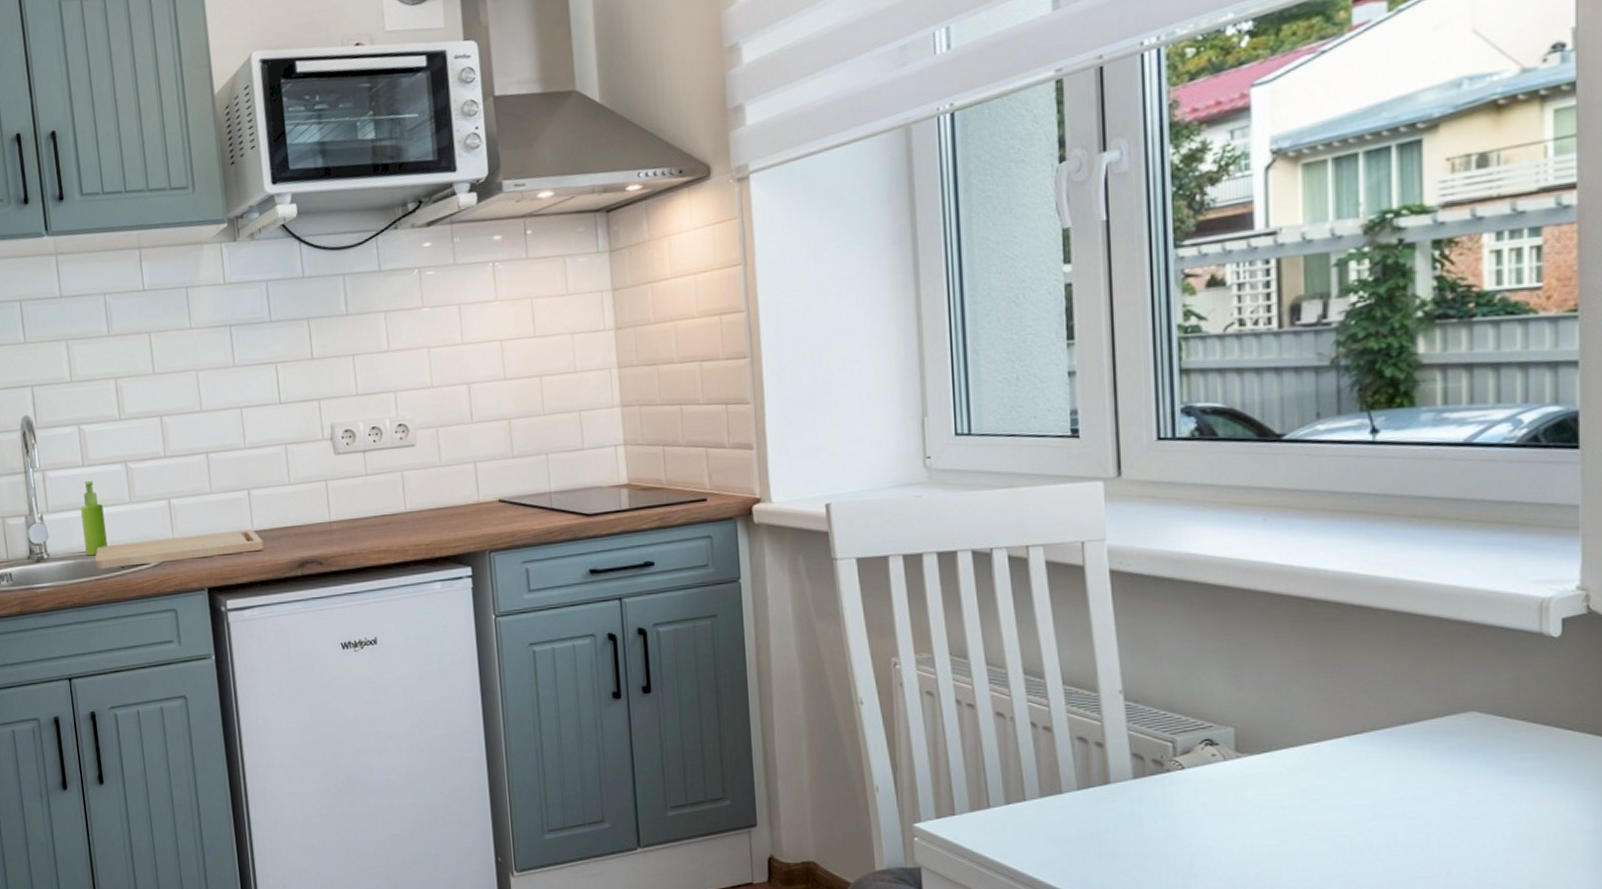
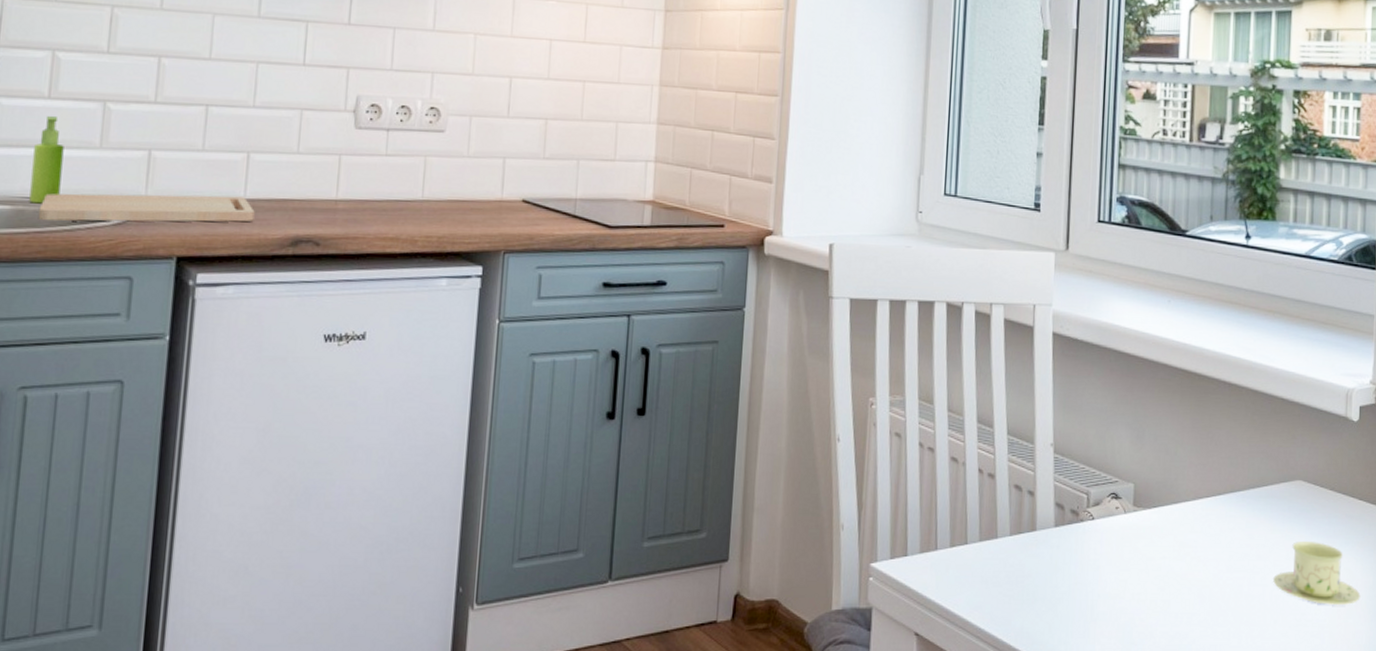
cup and saucer: none [1441,781,1576,853] -> present [1273,541,1361,605]

